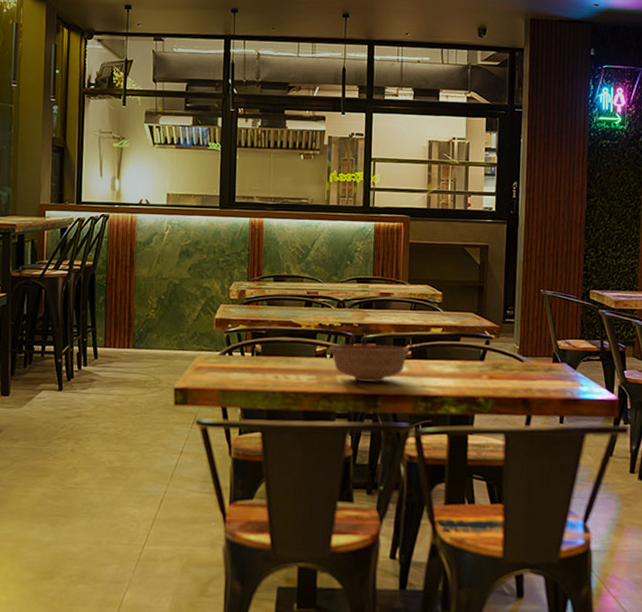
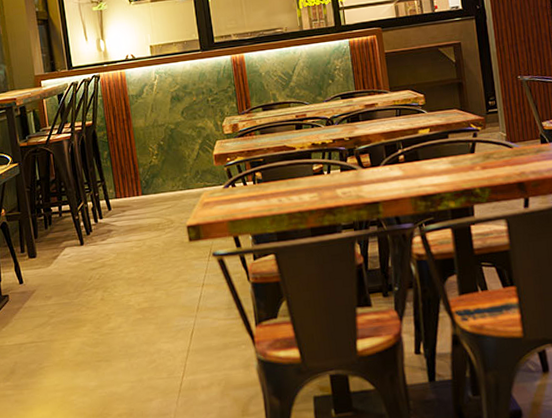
bowl: present [329,343,410,382] -> none [325,151,402,193]

